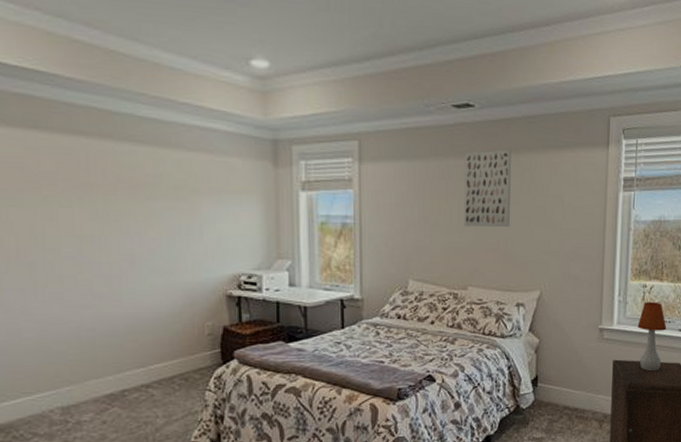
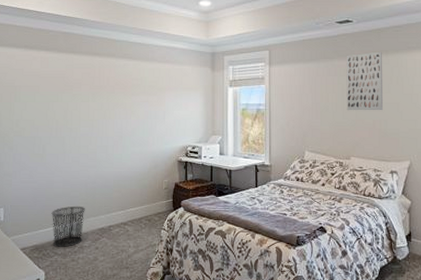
waste bin: none [21,364,80,426] -> present [51,206,85,248]

